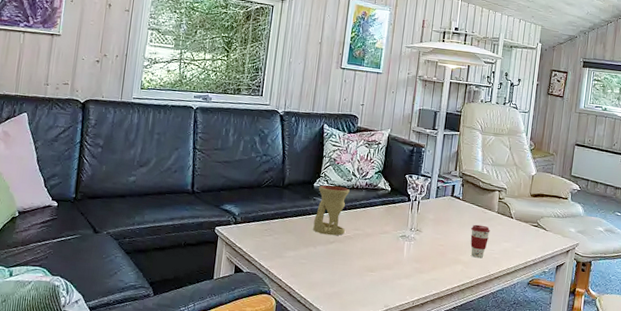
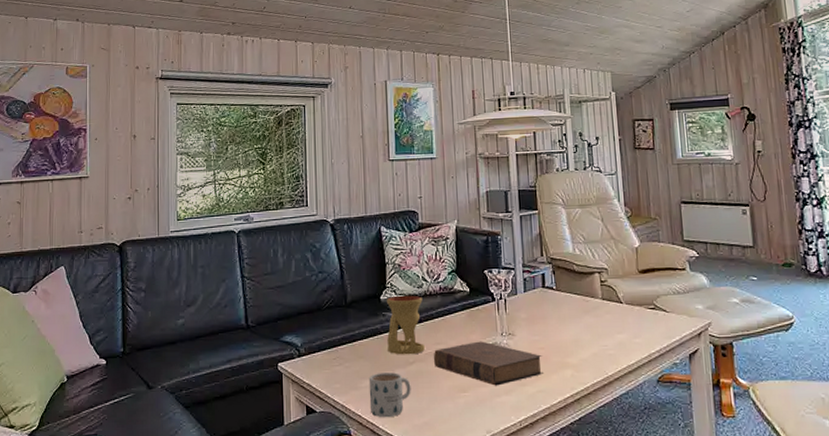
mug: none [290,246,328,285] -> present [368,372,411,418]
book: none [350,232,441,271] -> present [433,341,543,386]
coffee cup: present [470,224,490,259] -> none [573,316,598,358]

